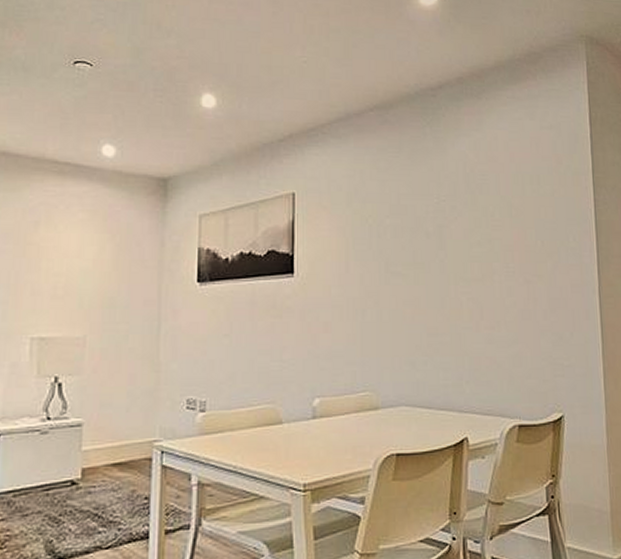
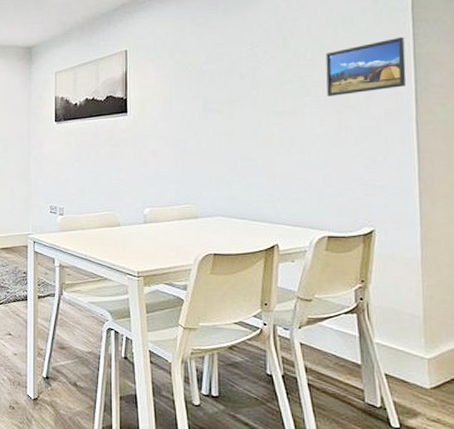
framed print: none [514,202,590,263] -> present [325,36,407,96]

